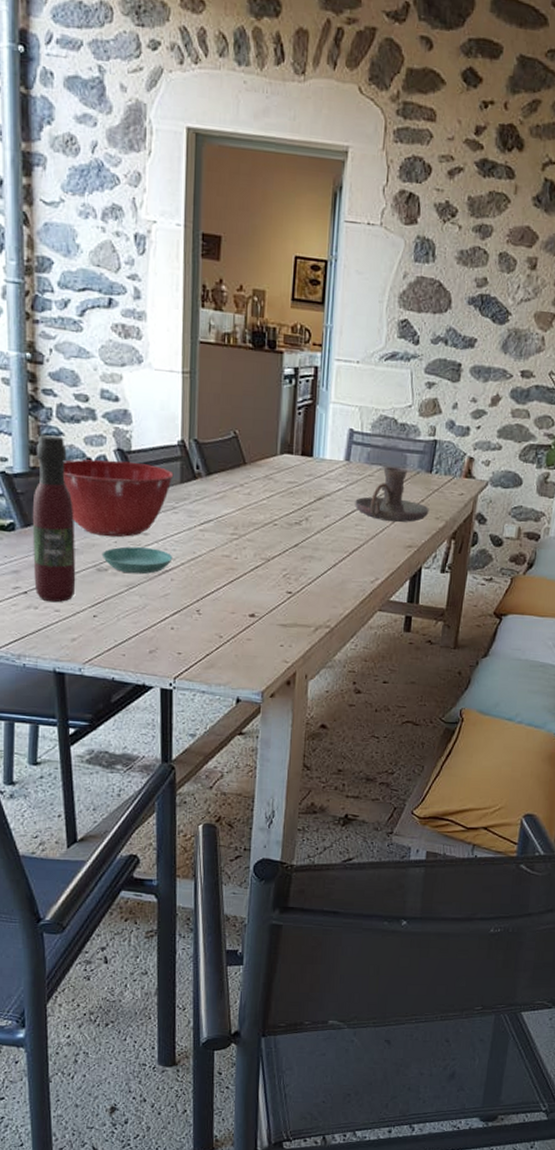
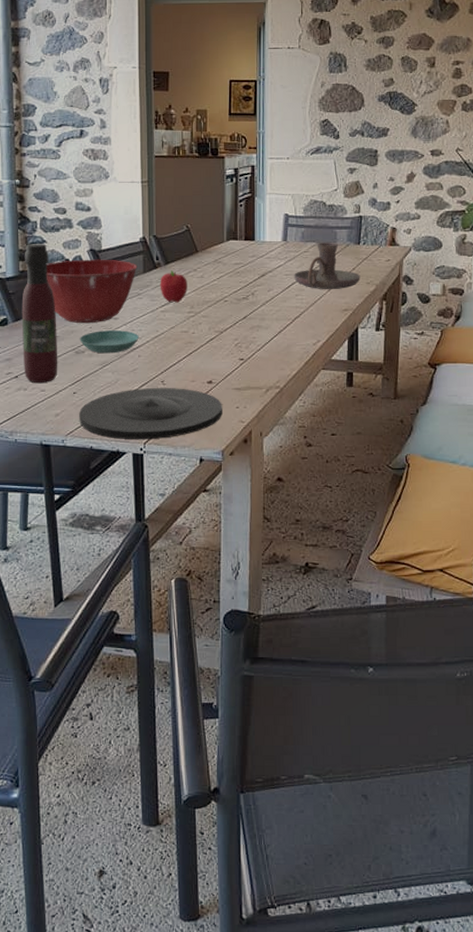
plate: none [99,616,265,675] -> present [79,387,222,440]
fruit: none [199,483,232,522] -> present [160,270,187,303]

